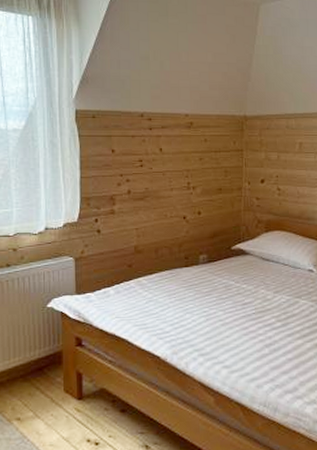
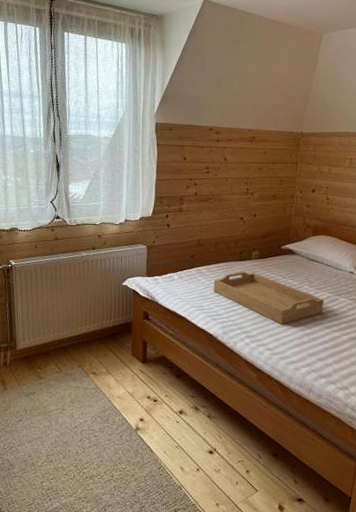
serving tray: none [157,278,284,337] -> present [213,271,324,325]

